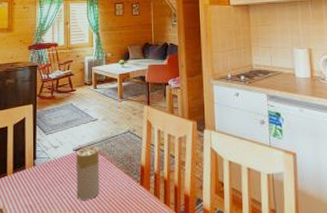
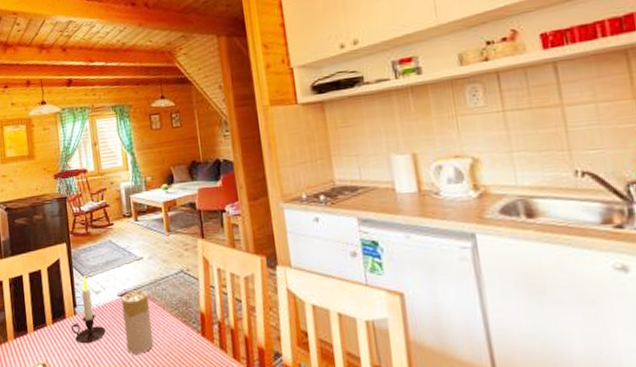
candle: none [30,132,60,192] -> present [71,274,106,344]

